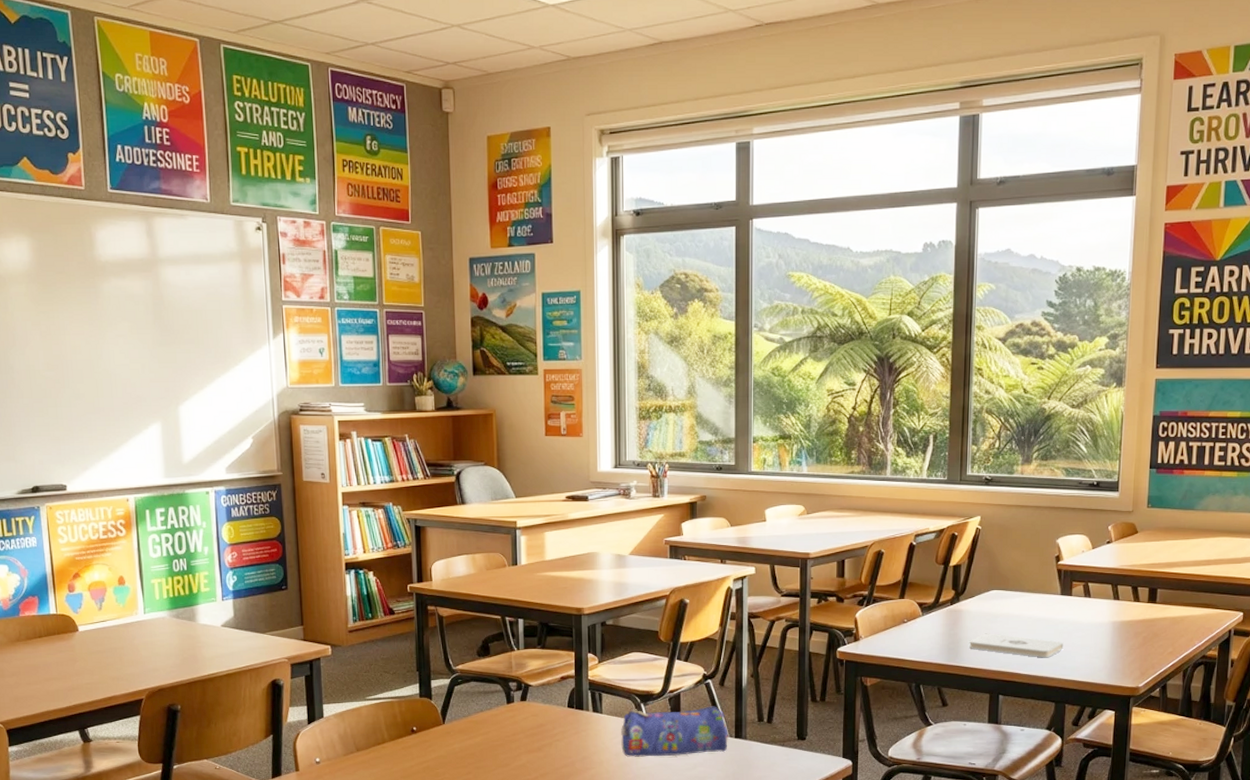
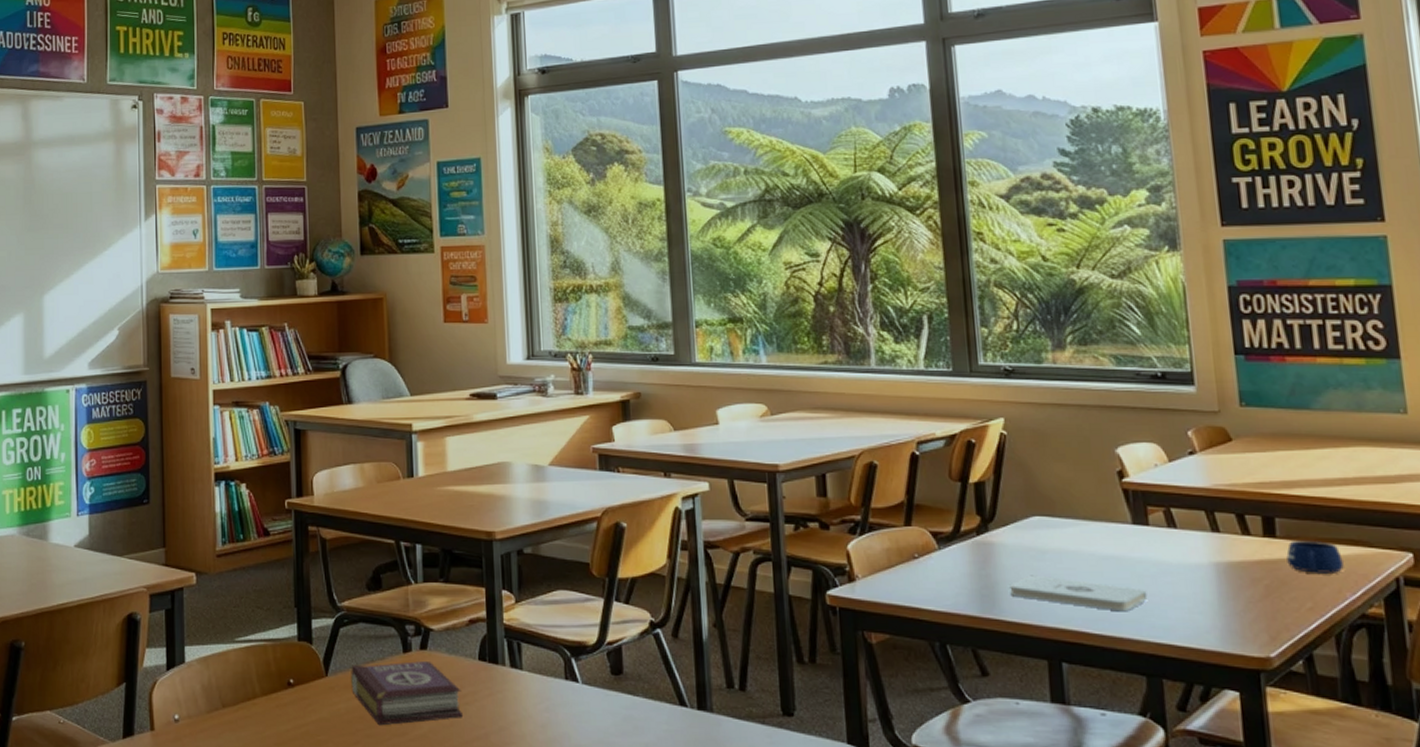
book: none [463,710,554,760] -> present [350,661,462,726]
pencil case: present [621,706,729,757] -> none [547,664,689,732]
mug: none [1160,604,1197,628] -> present [1286,539,1344,573]

